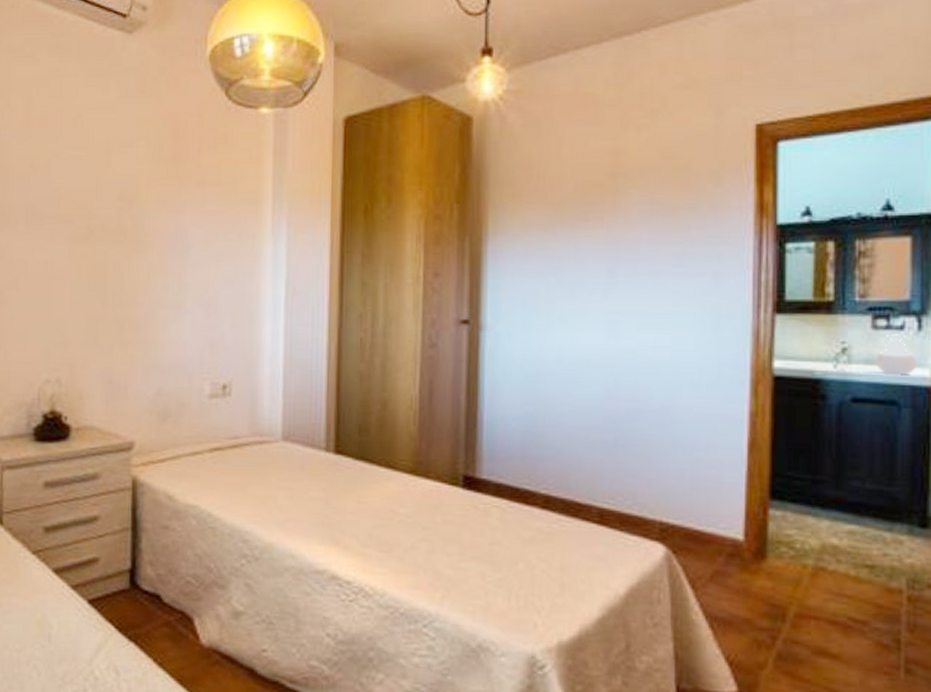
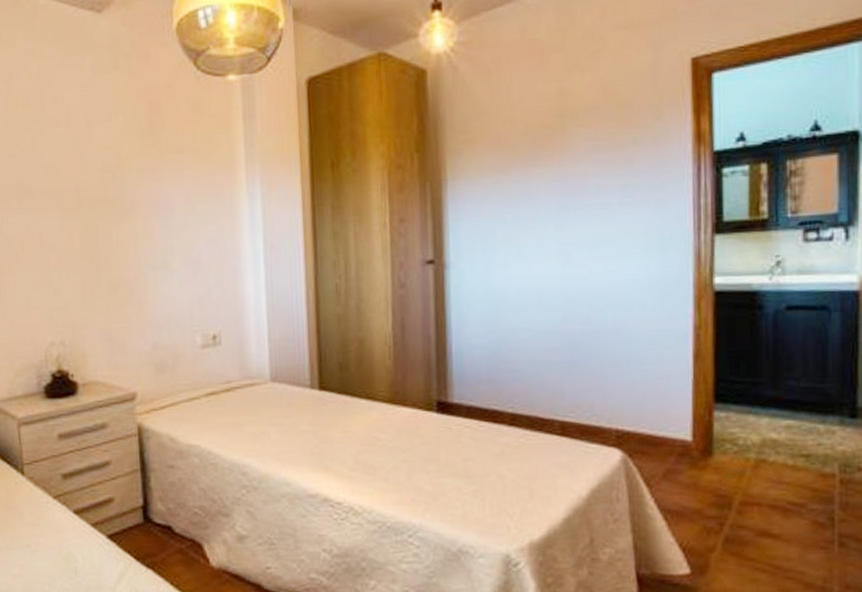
soap dispenser: present [875,334,917,377] -> none [807,245,845,283]

